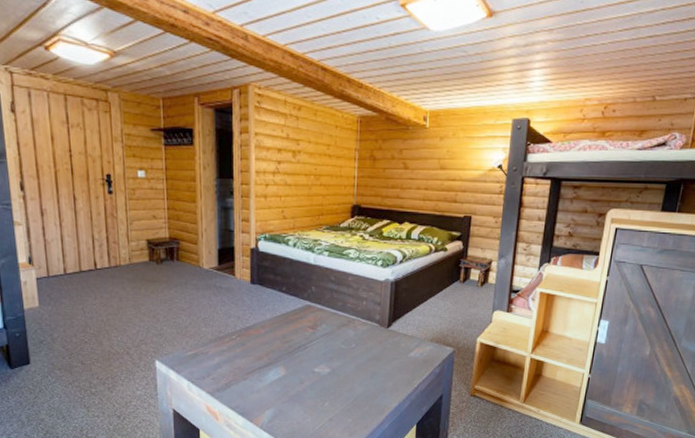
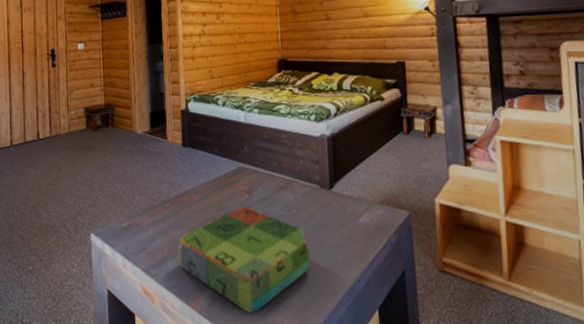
board game: none [242,340,363,427] -> present [178,206,310,312]

